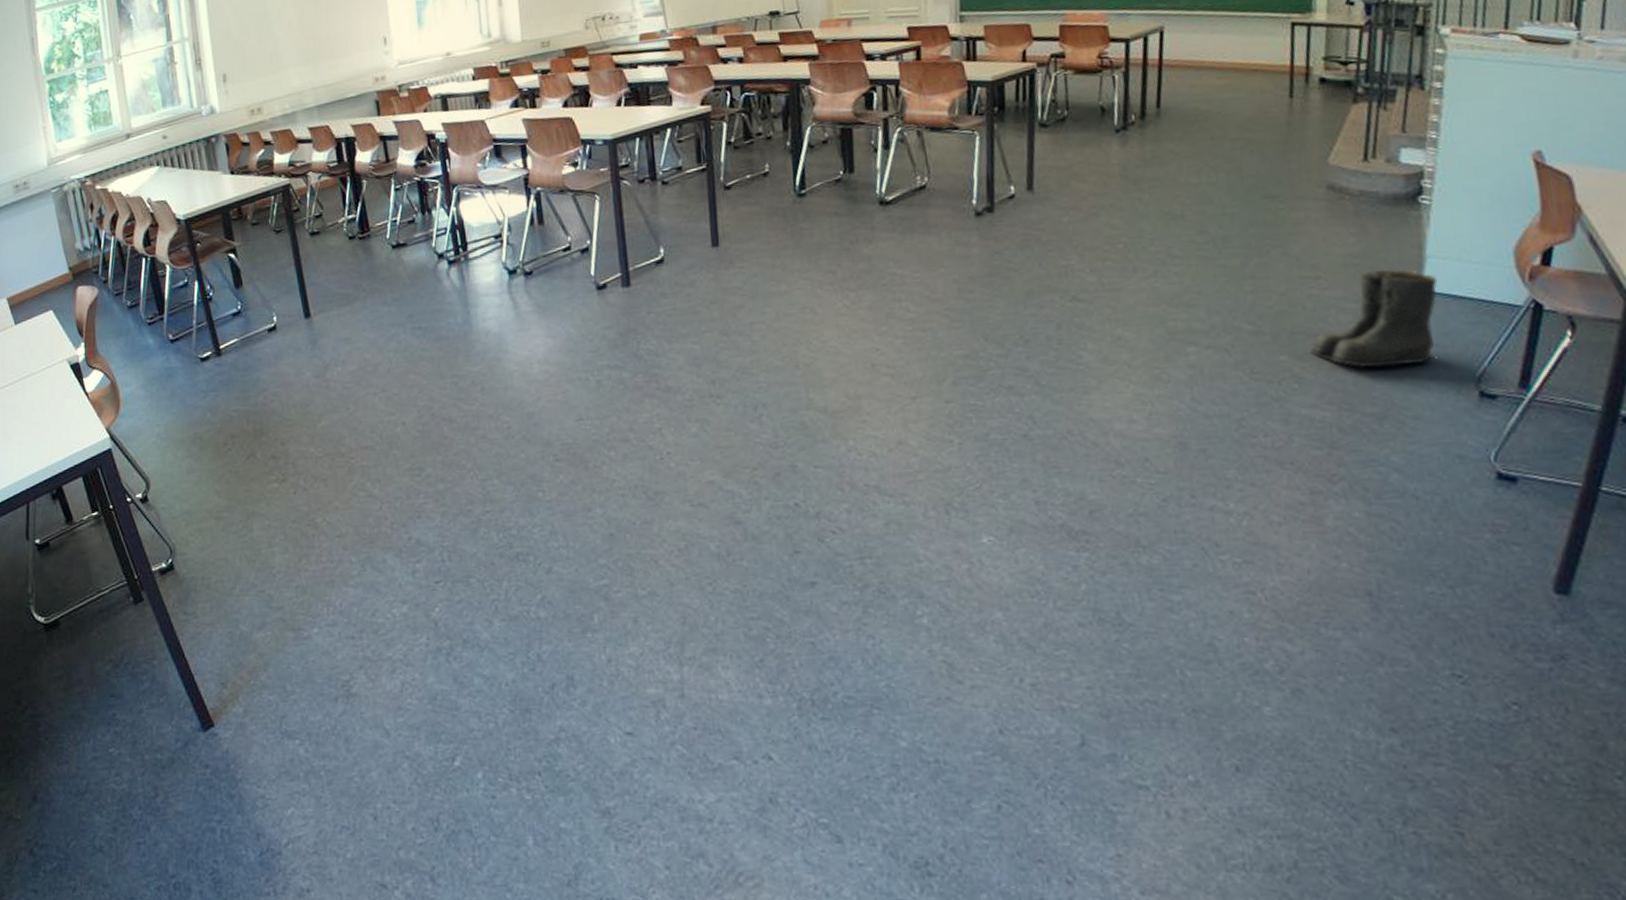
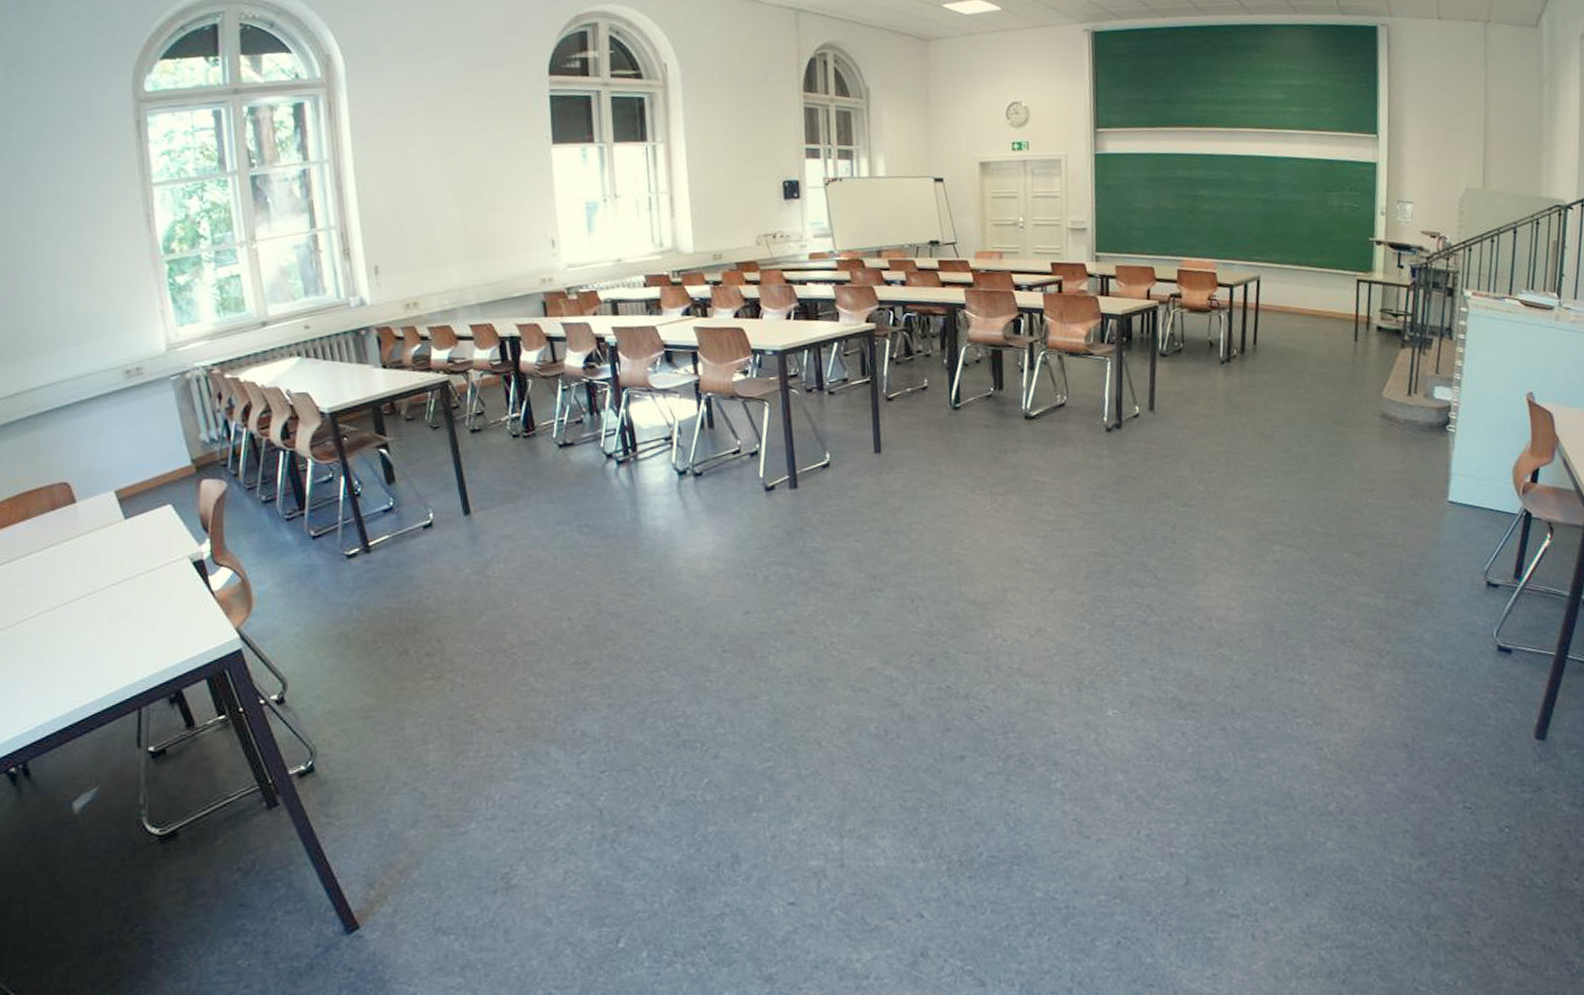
boots: present [1309,268,1438,369] -> none [1366,483,1459,564]

